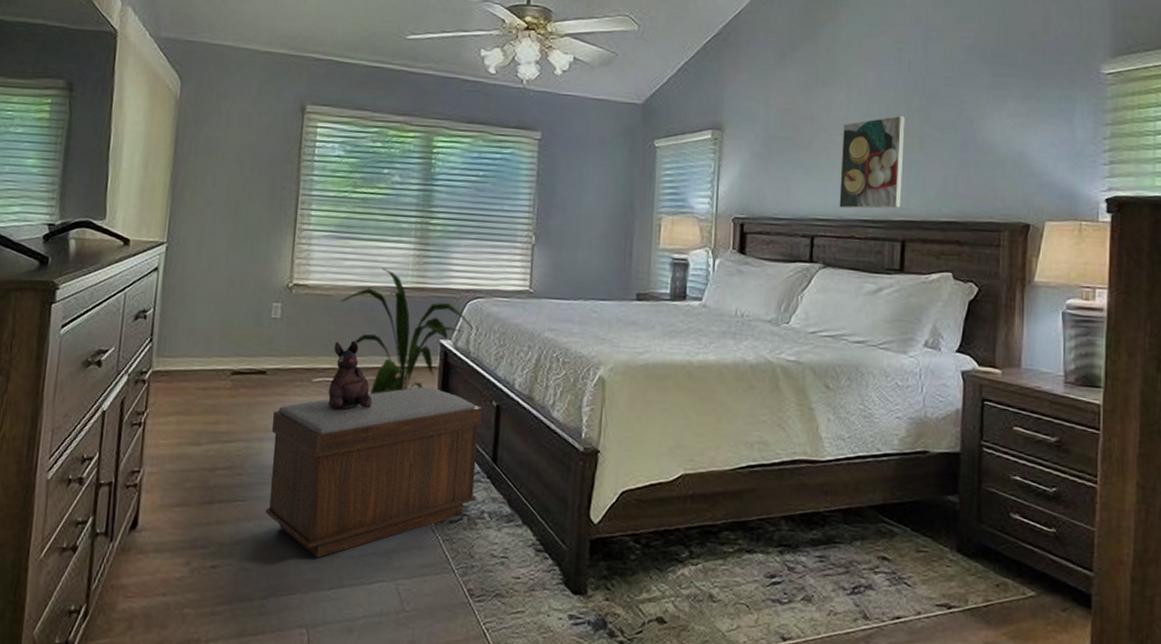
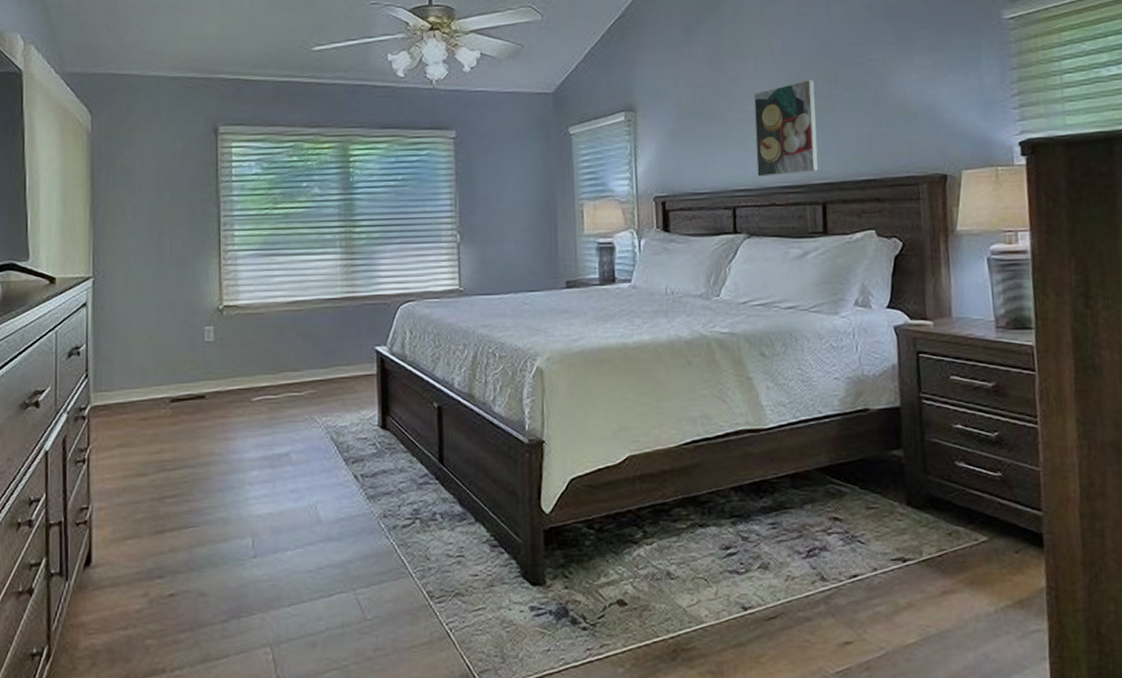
bench: present [265,387,483,558] -> none [216,395,427,576]
plush toy: present [328,340,373,410] -> none [268,356,314,427]
house plant: present [341,268,474,395] -> none [272,281,408,409]

